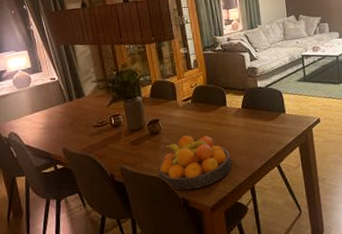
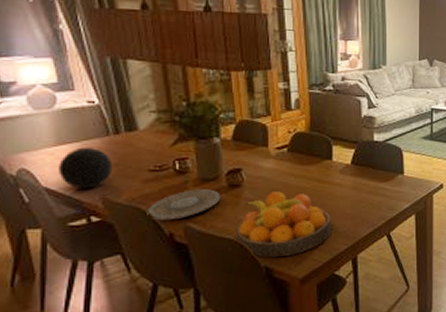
decorative orb: none [34,112,70,144] -> present [59,147,113,189]
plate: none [94,137,145,165] -> present [147,189,221,221]

